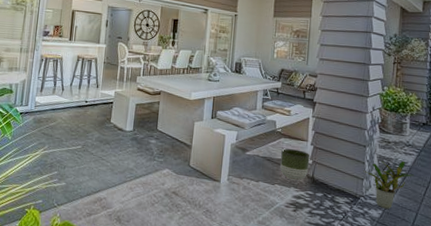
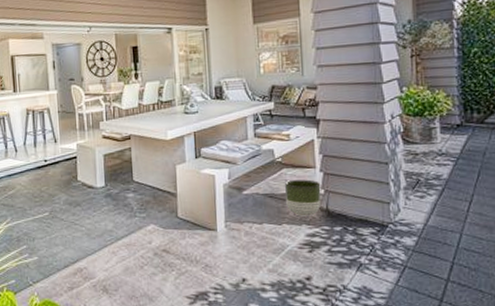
potted plant: present [363,160,414,209] -> none [388,175,452,234]

